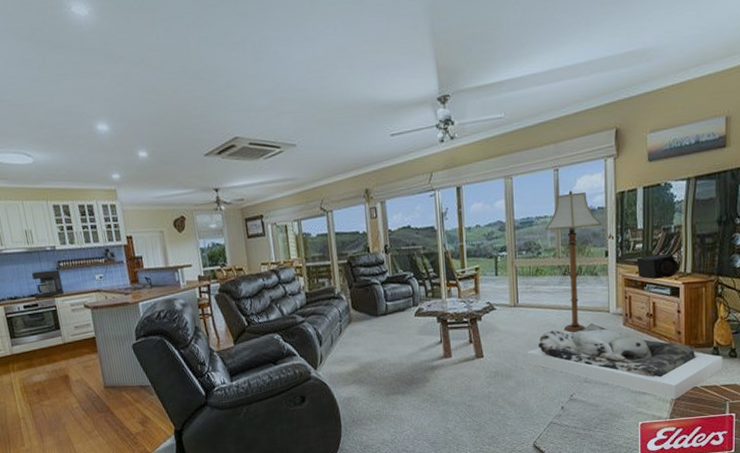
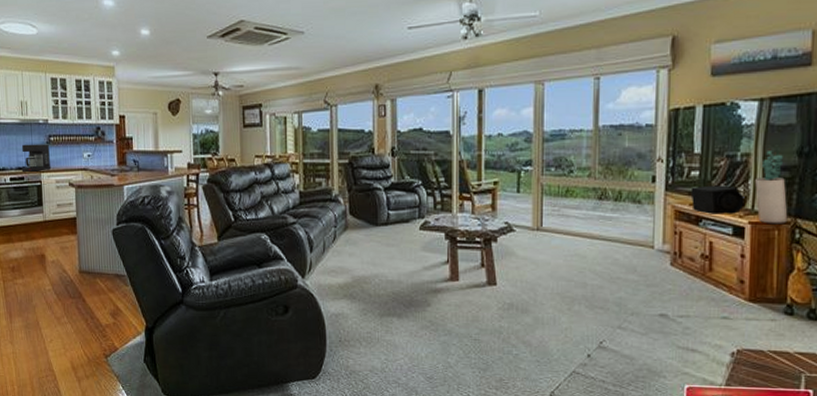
dog bed: present [527,323,723,400] -> none [549,259,799,363]
floor lamp: present [544,190,602,333] -> none [579,102,650,268]
vase: none [686,219,712,283] -> present [755,148,788,224]

